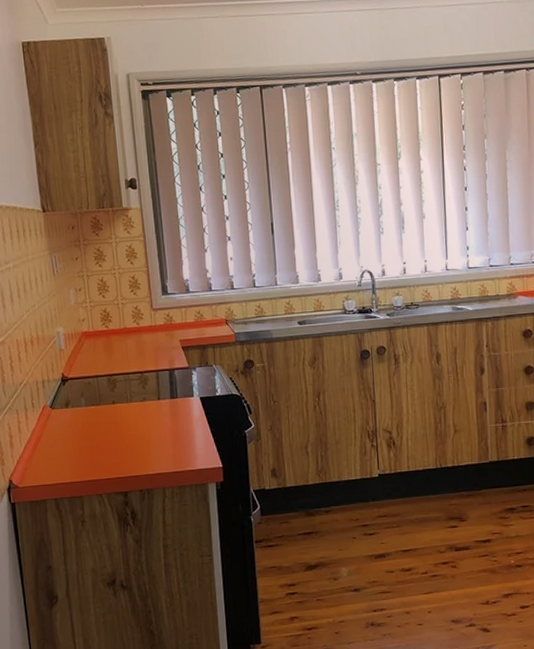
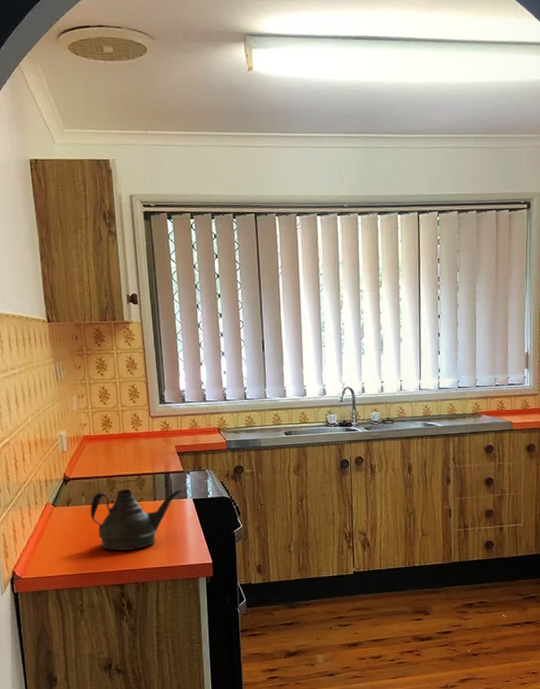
teapot: none [90,387,189,456] -> present [90,489,183,551]

